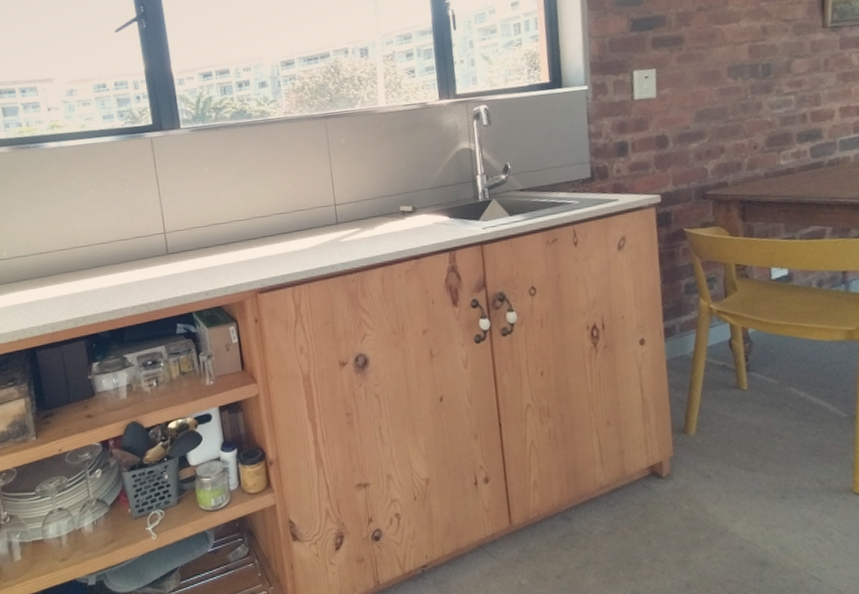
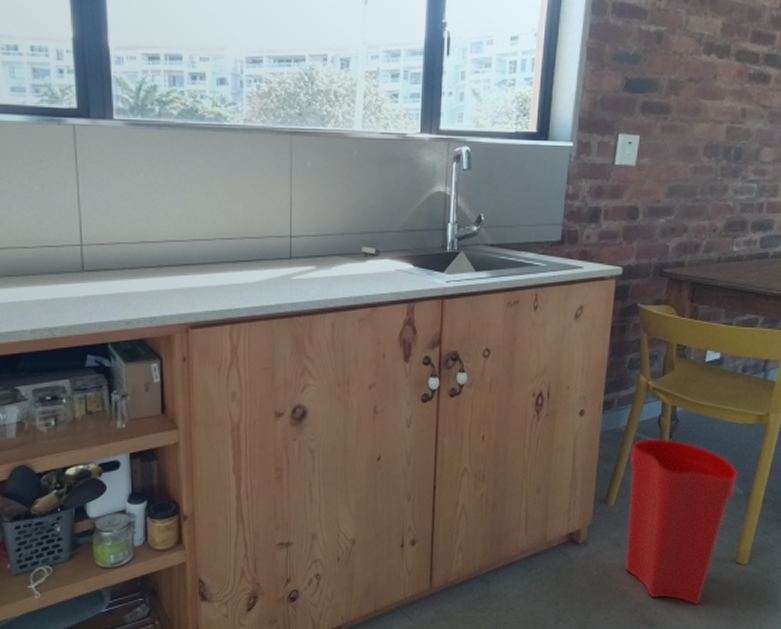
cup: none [703,362,837,542] -> present [625,439,739,605]

